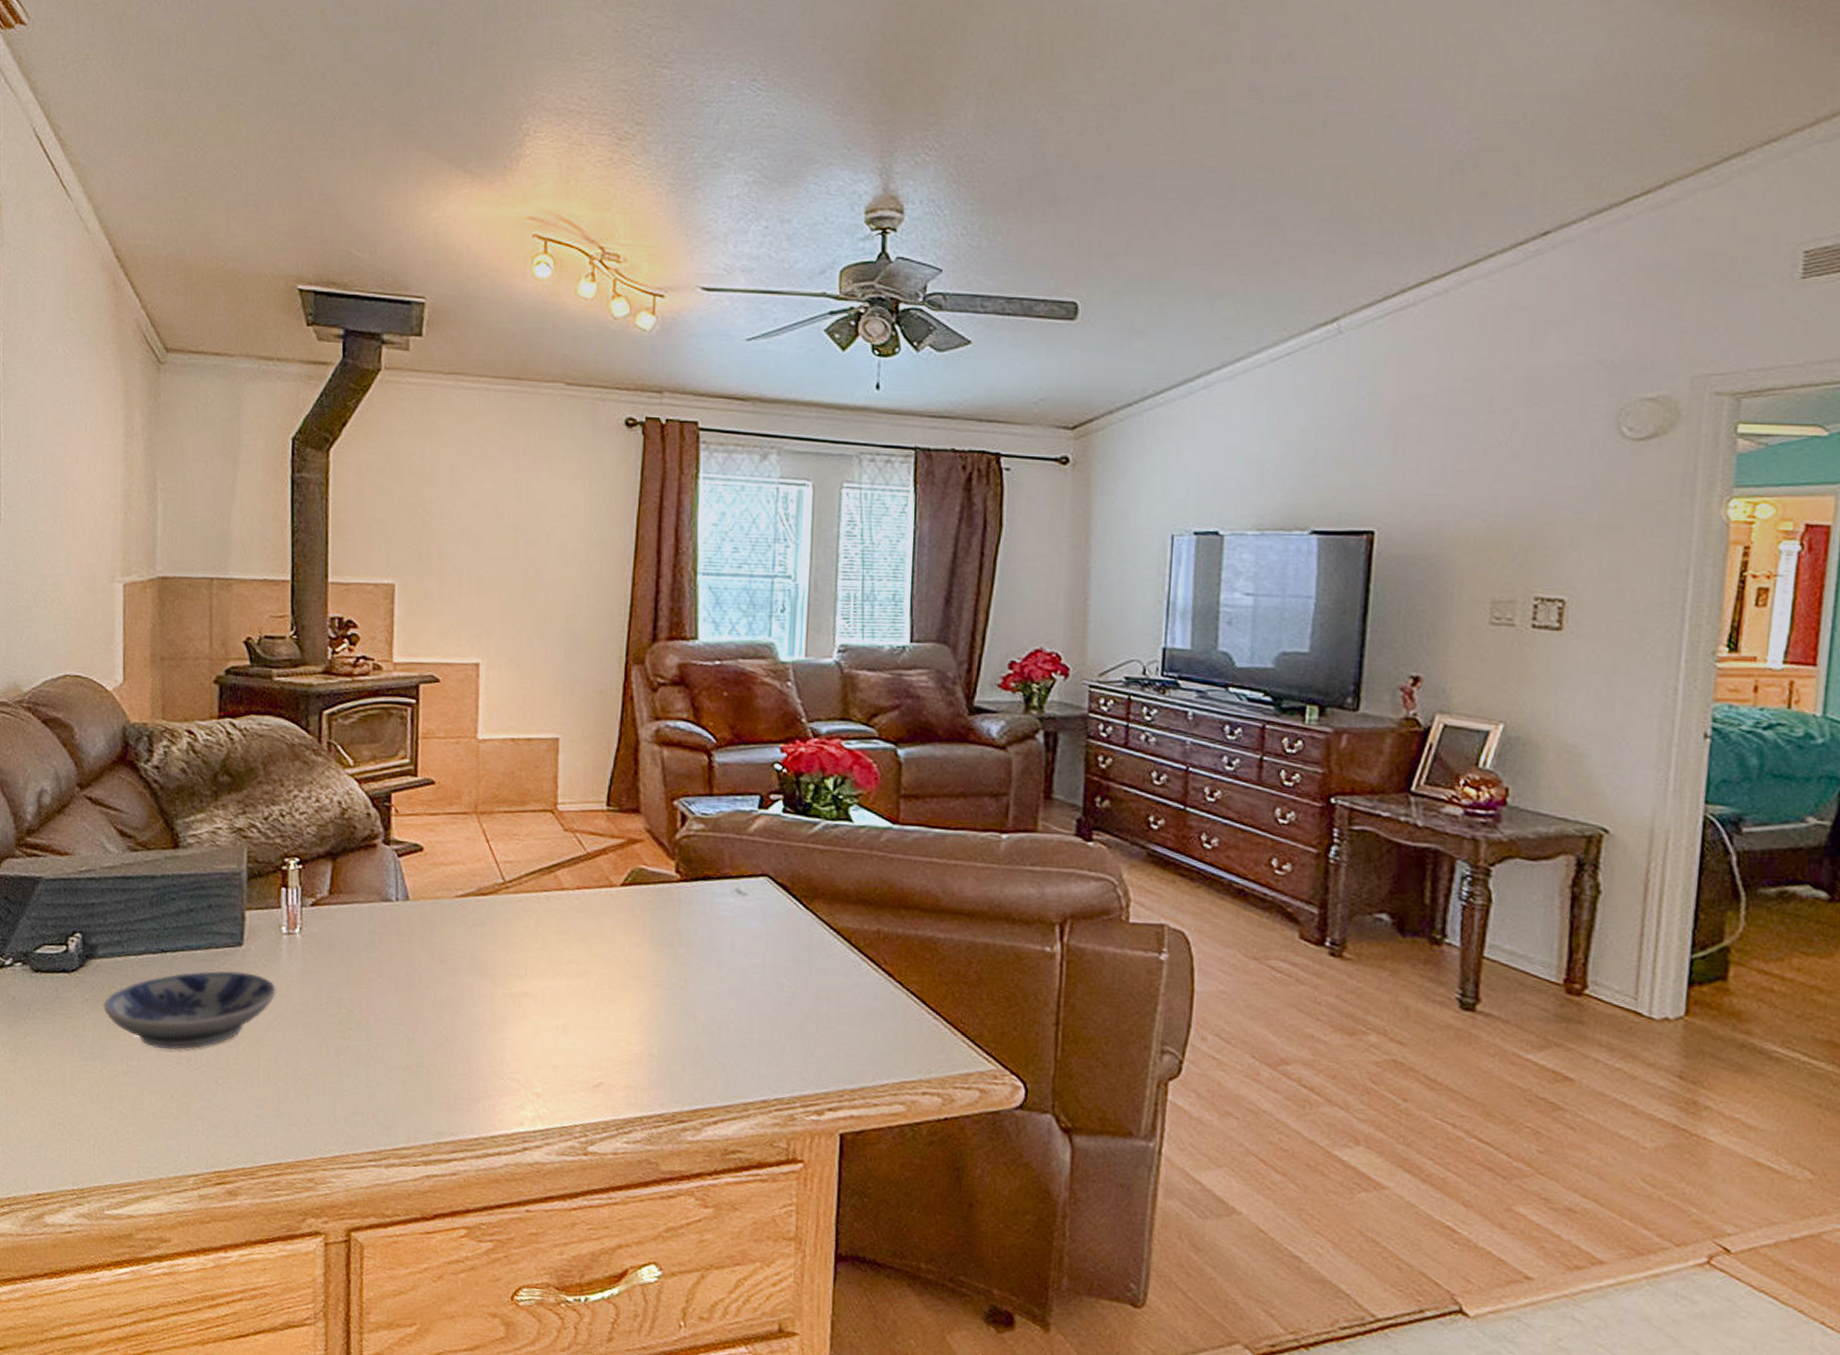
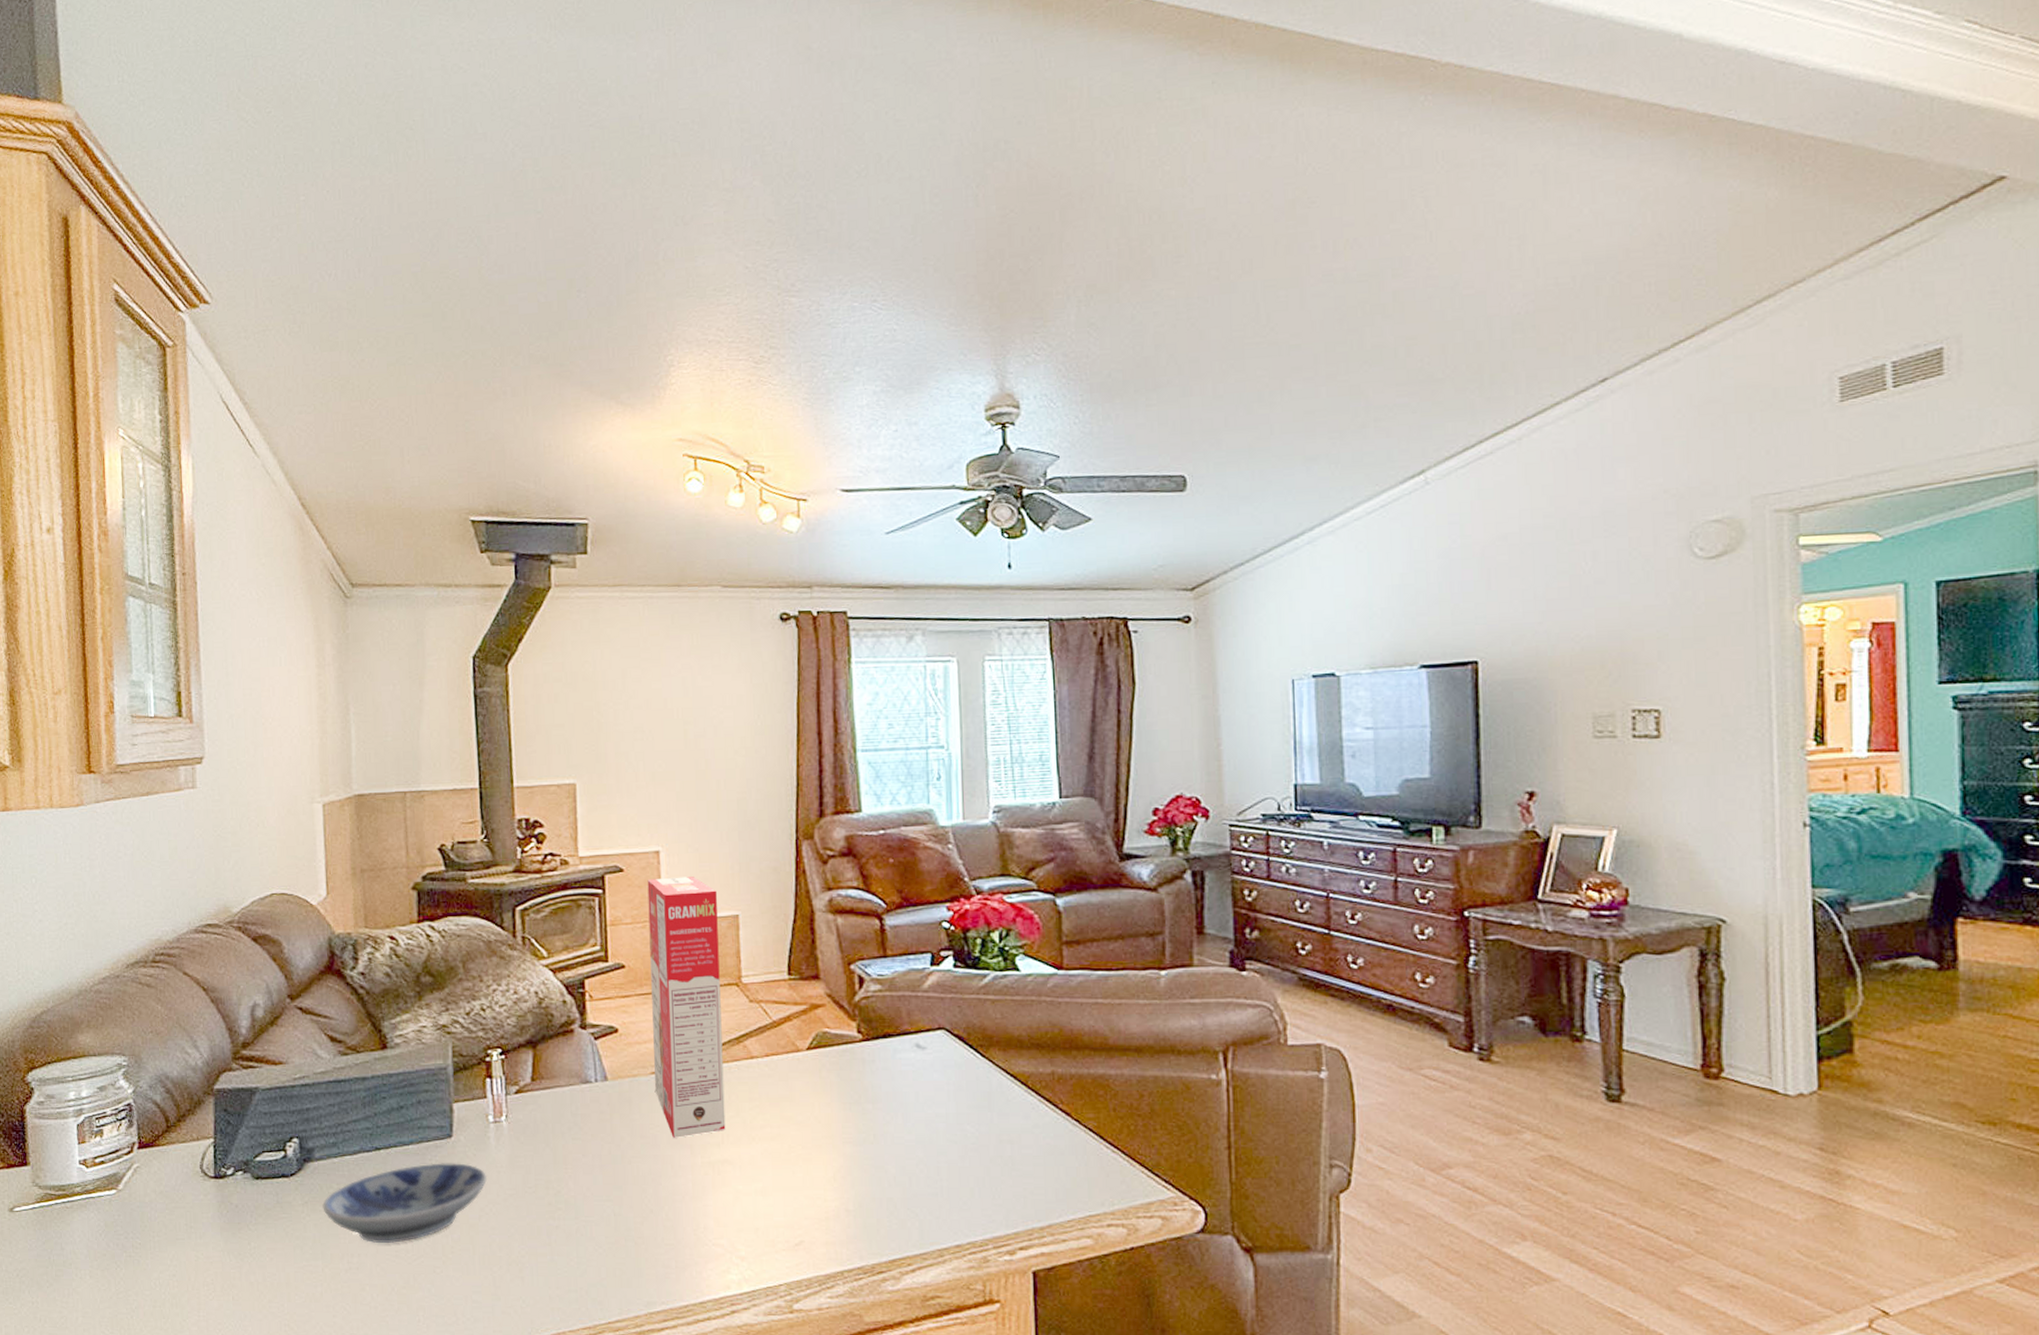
cereal box: none [458,692,537,966] -> present [647,877,726,1138]

